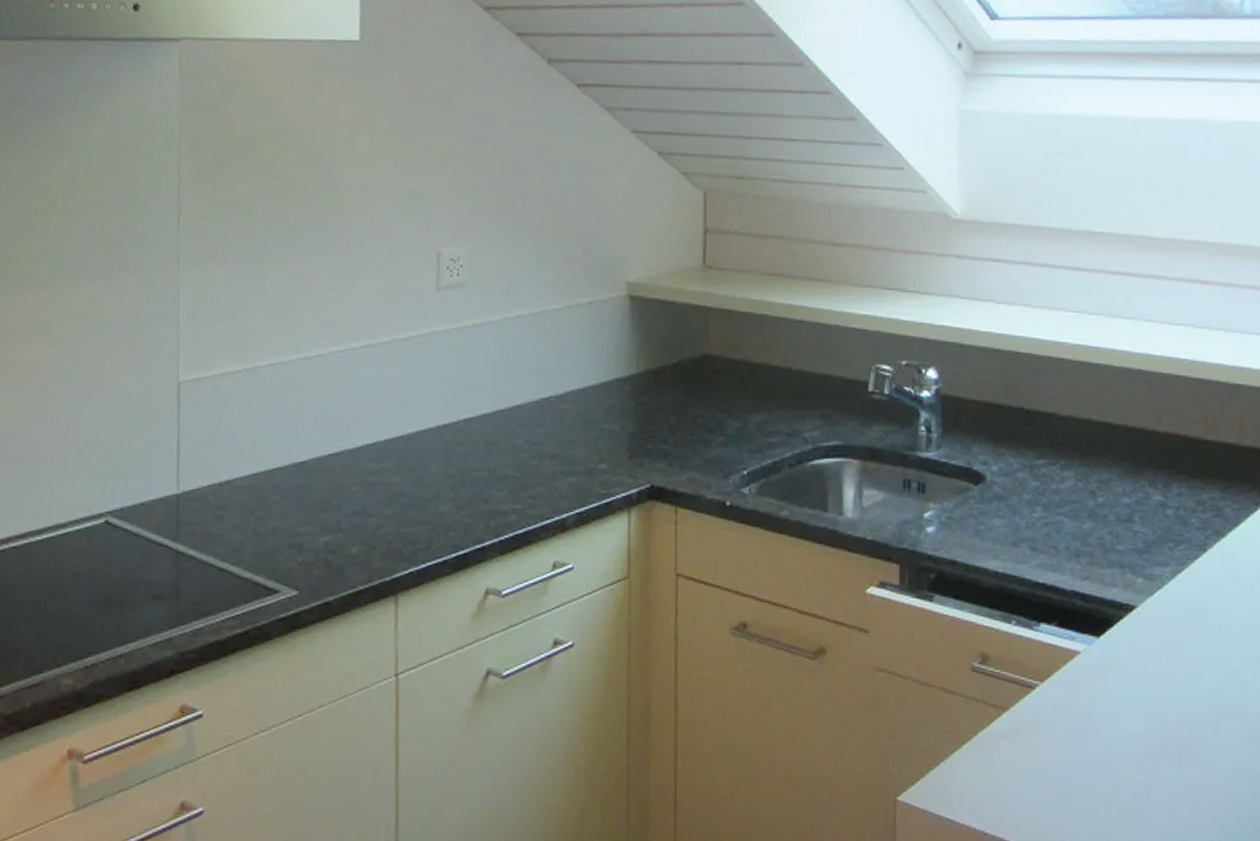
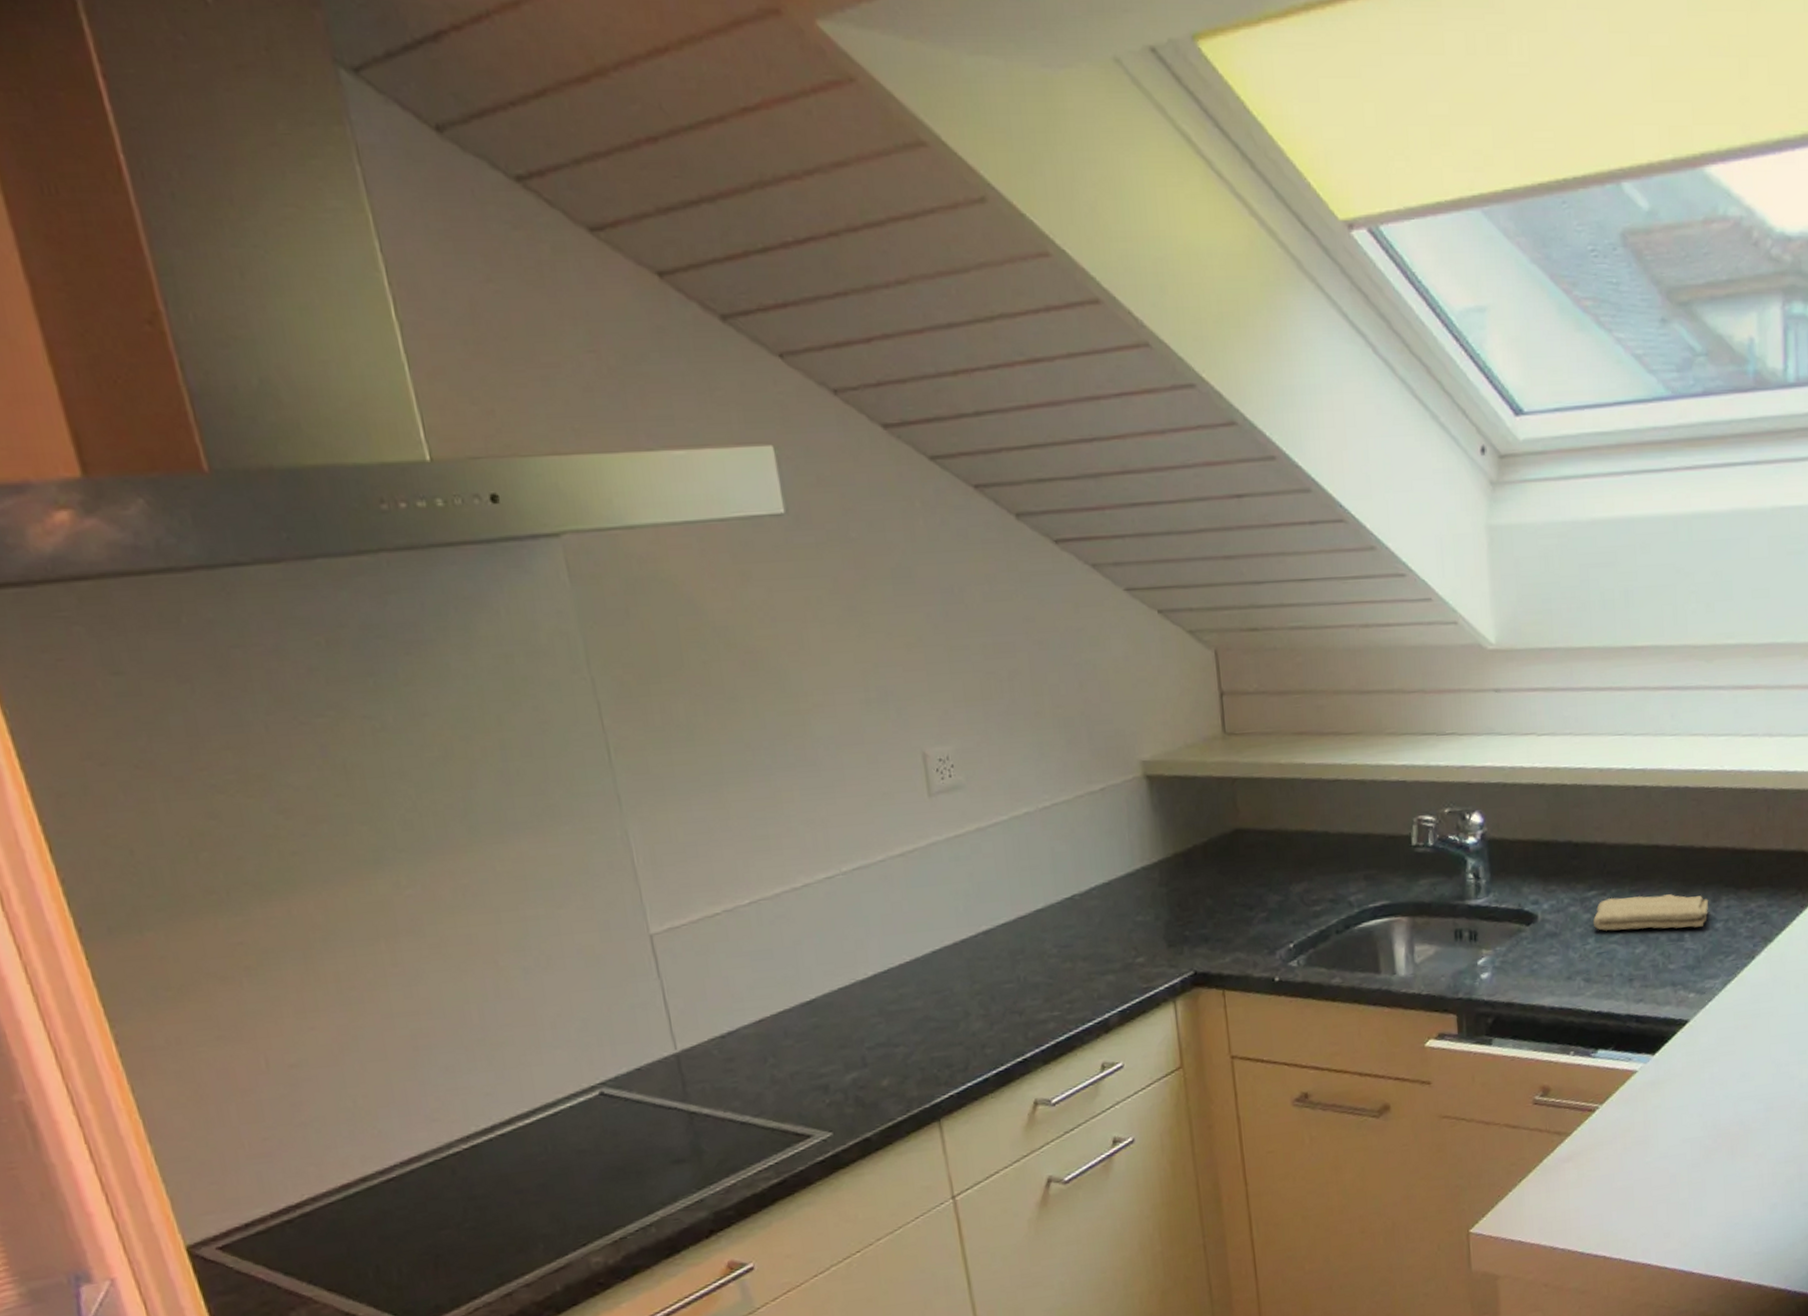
washcloth: none [1041,468,1160,511] -> present [1592,894,1709,931]

